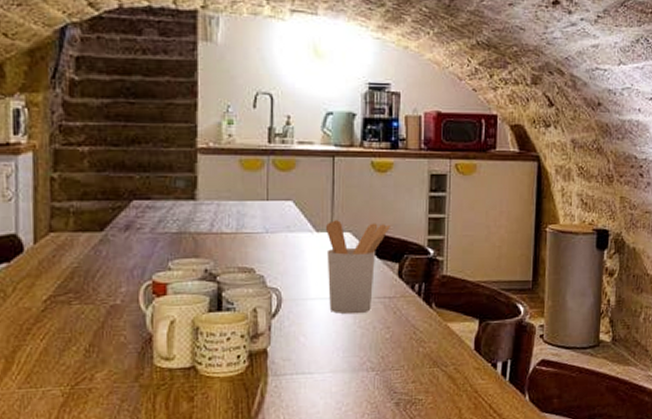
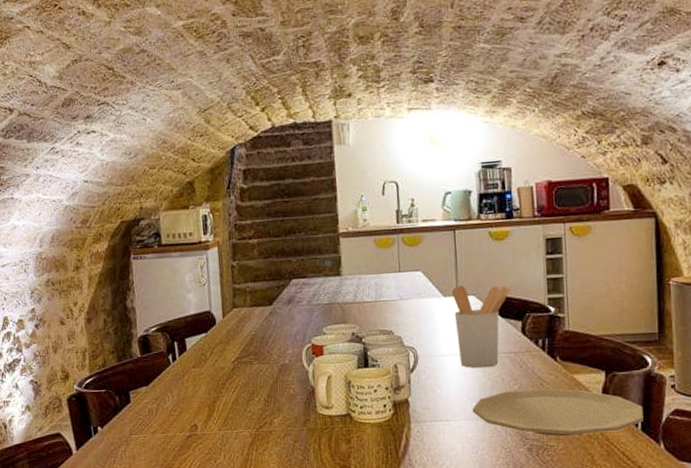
plate: none [338,337,512,390] -> present [472,388,644,437]

